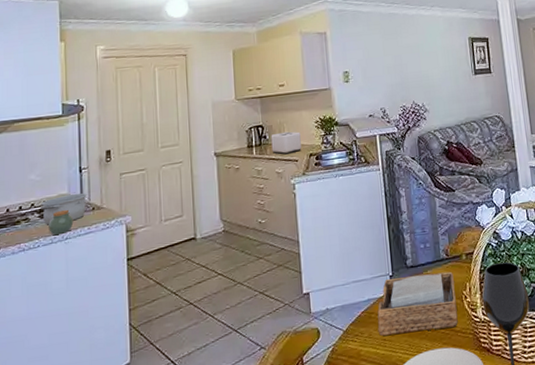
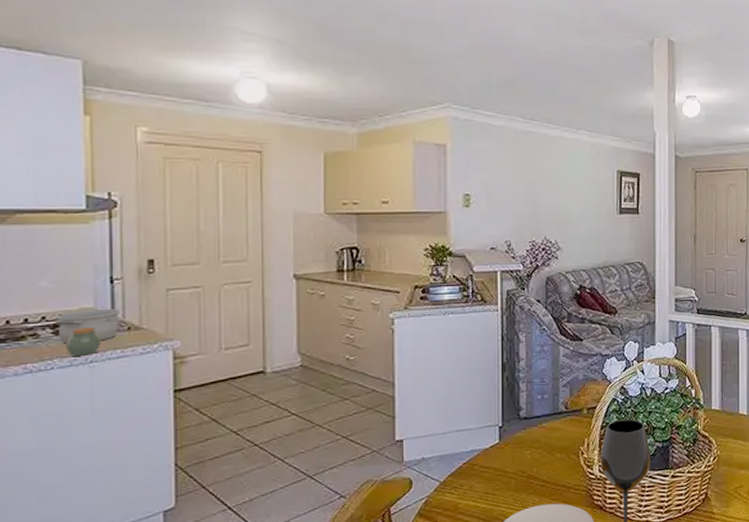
toaster: present [271,131,302,155] -> none [367,257,405,284]
napkin holder: present [377,271,458,336] -> none [480,425,572,489]

